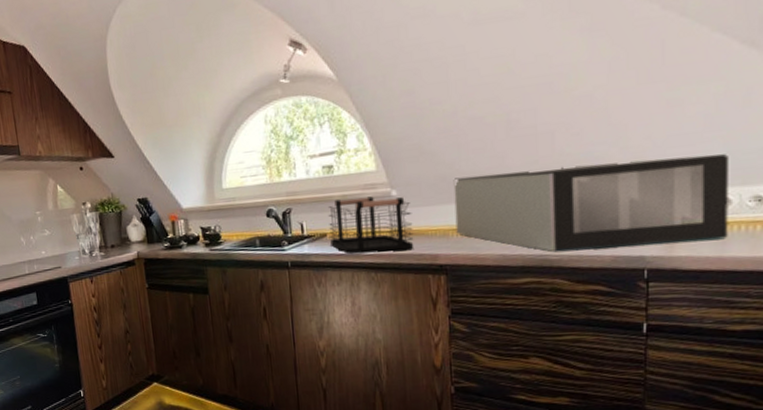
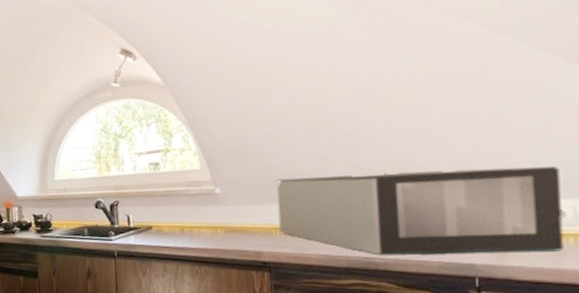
dish rack: present [328,196,414,255] -> none [154,193,237,248]

